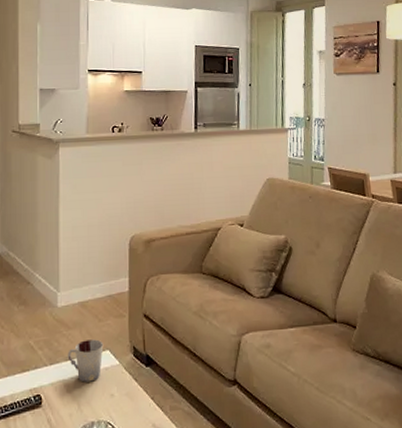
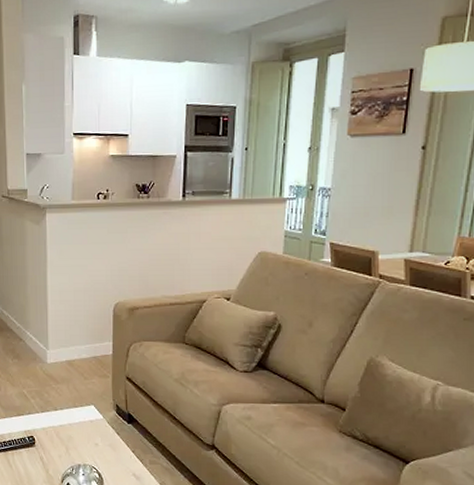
cup: present [67,339,104,382] -> none [56,394,89,431]

